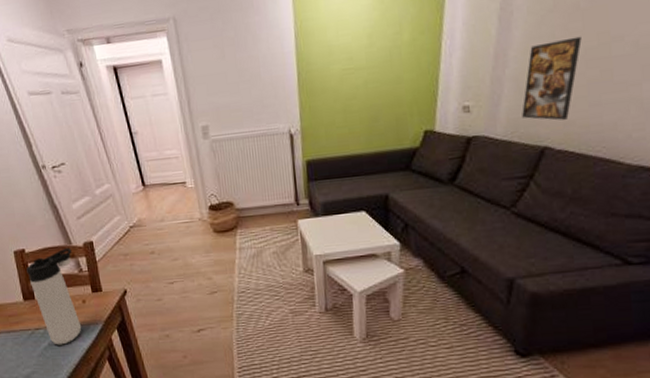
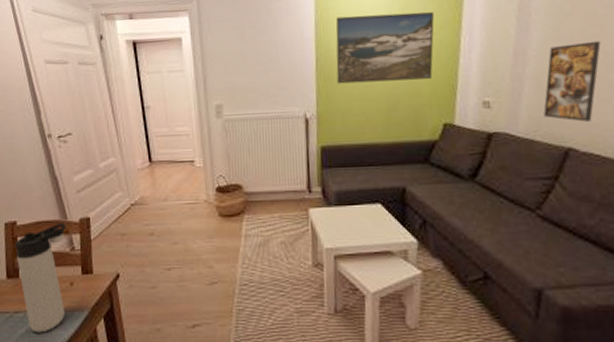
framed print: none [316,16,416,98] -> present [335,12,435,84]

